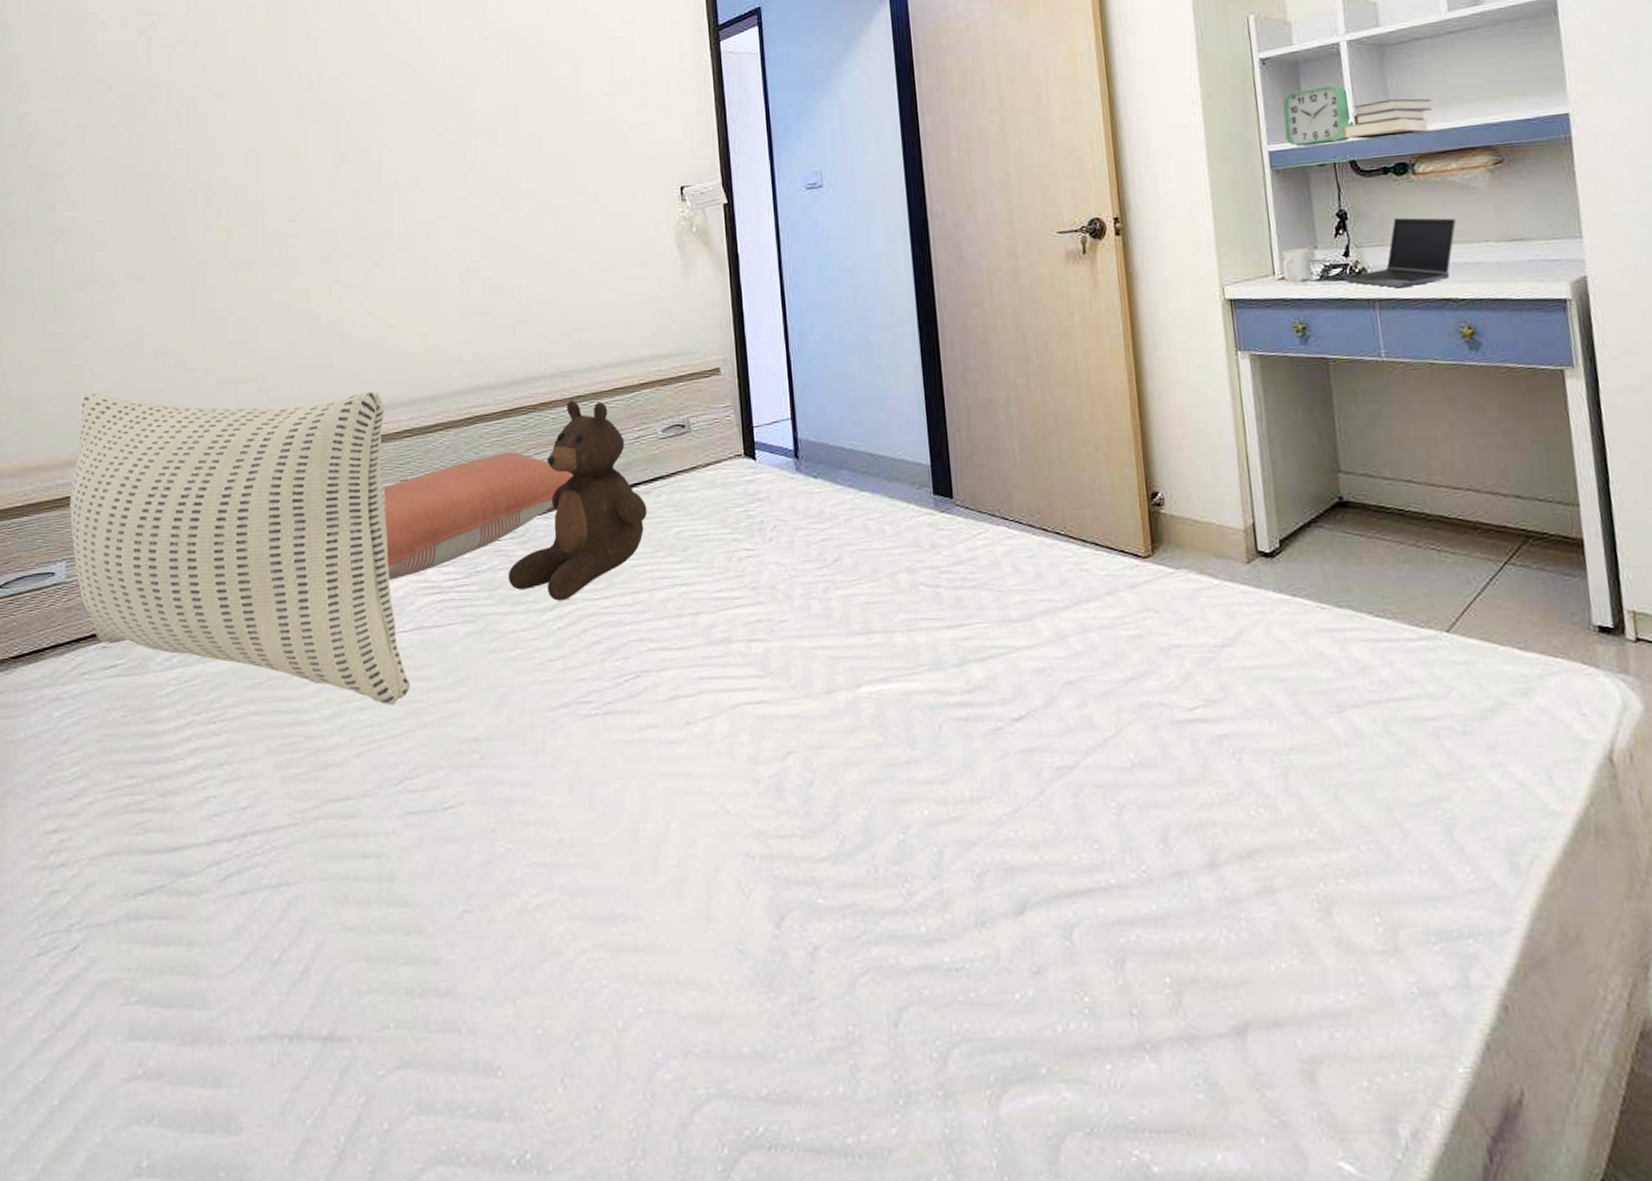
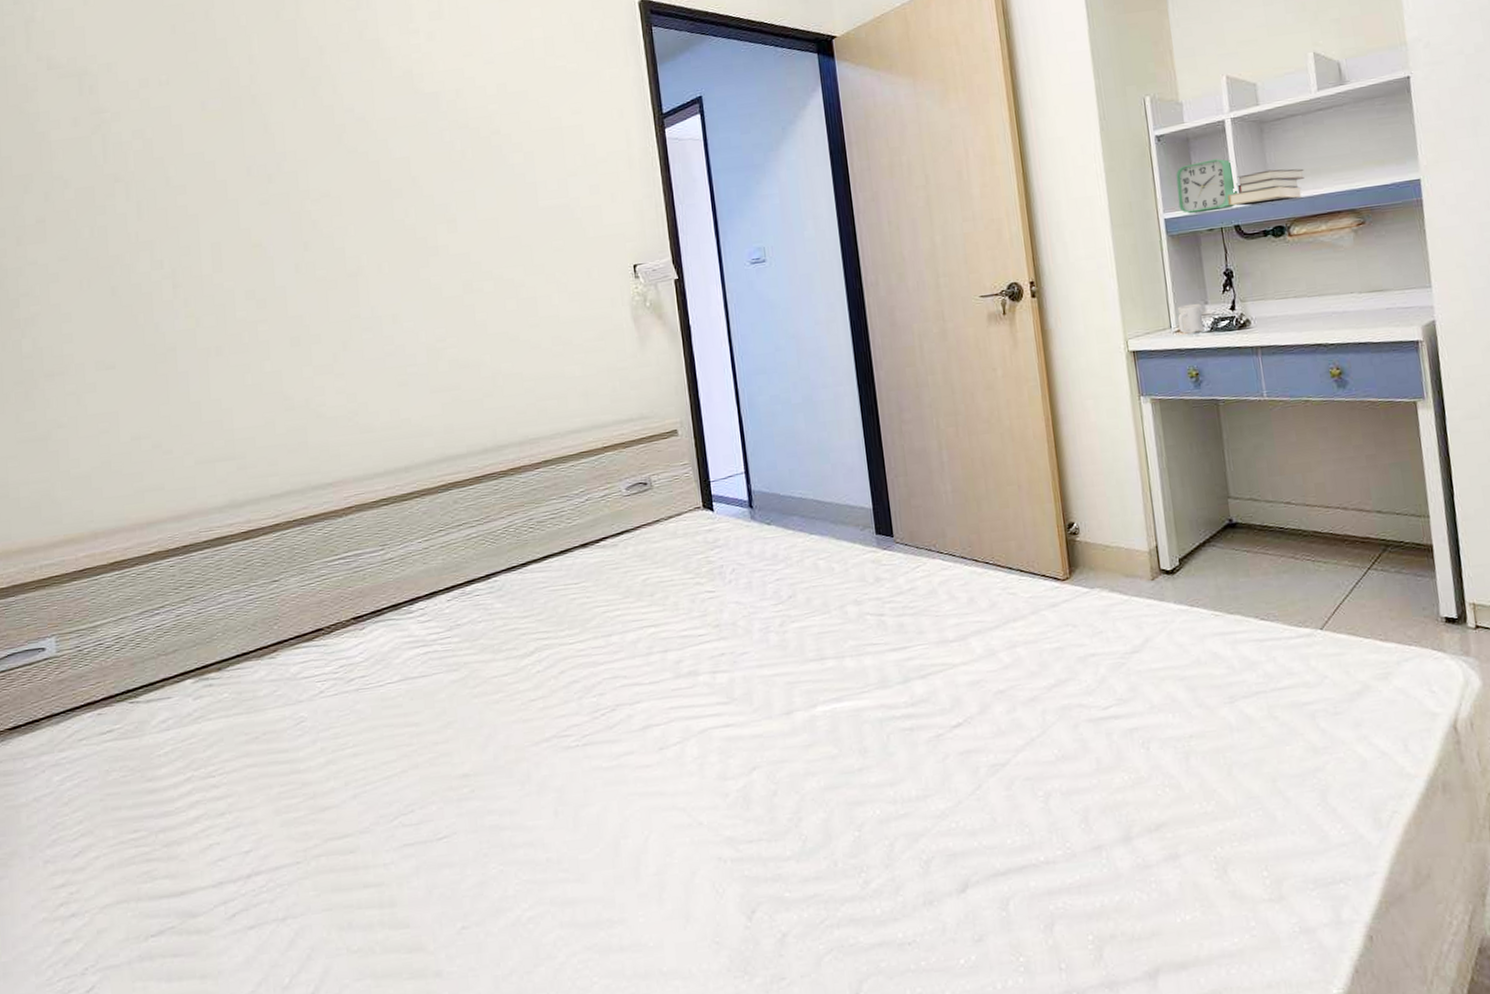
pillow: present [69,391,411,704] -> none [54,465,401,749]
pillow: present [383,452,574,580] -> none [364,514,546,637]
teddy bear: present [508,400,647,601] -> none [487,464,616,647]
laptop computer: present [1343,217,1457,288] -> none [1230,273,1326,337]

